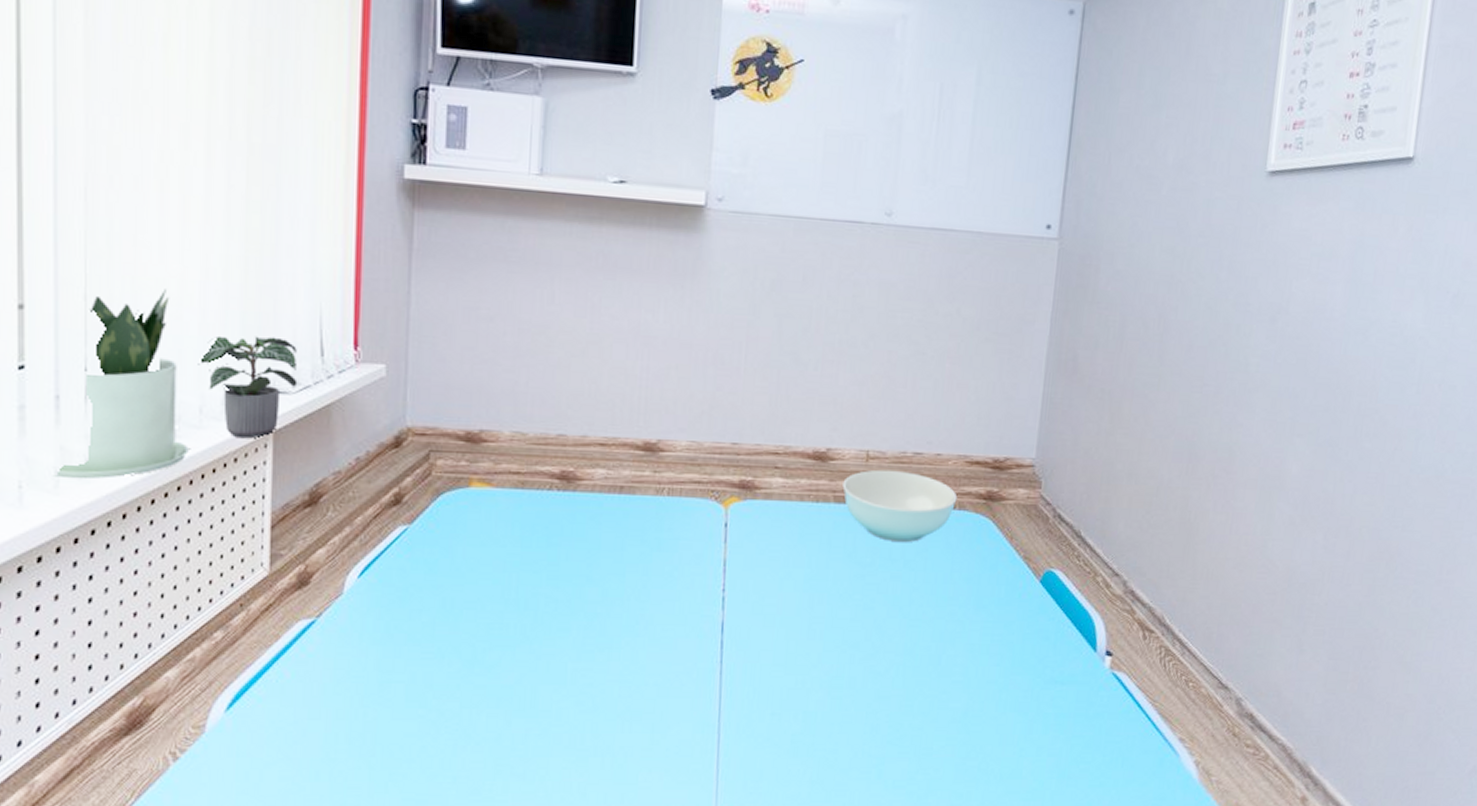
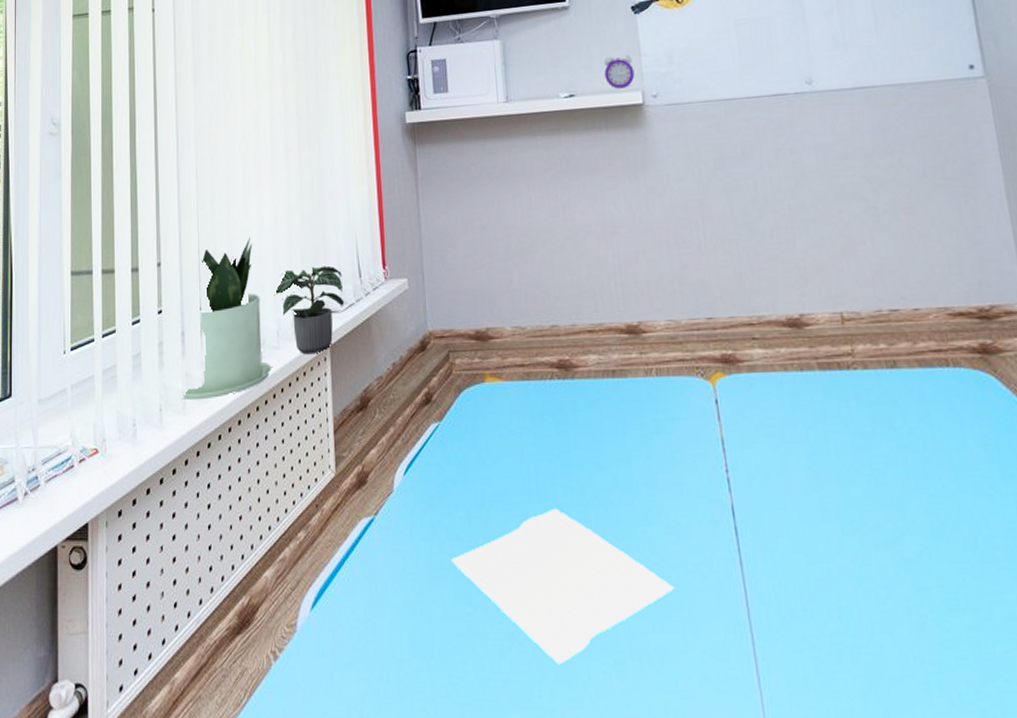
paper sheet: none [406,617,650,760] -> present [451,508,675,663]
alarm clock: none [666,143,702,185] -> present [603,54,635,89]
bowl: present [842,469,958,542] -> none [823,330,949,407]

